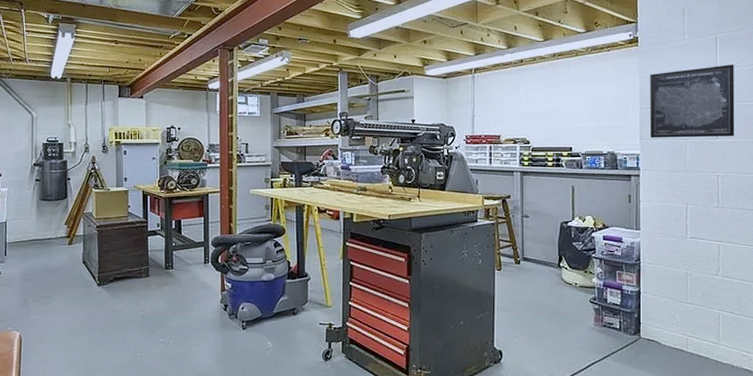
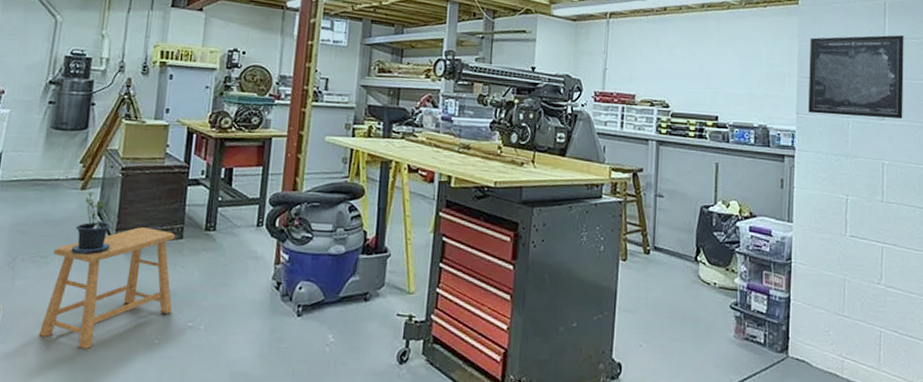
stool: none [51,270,148,363] -> present [38,227,175,349]
potted plant: none [67,246,96,293] -> present [71,191,111,255]

